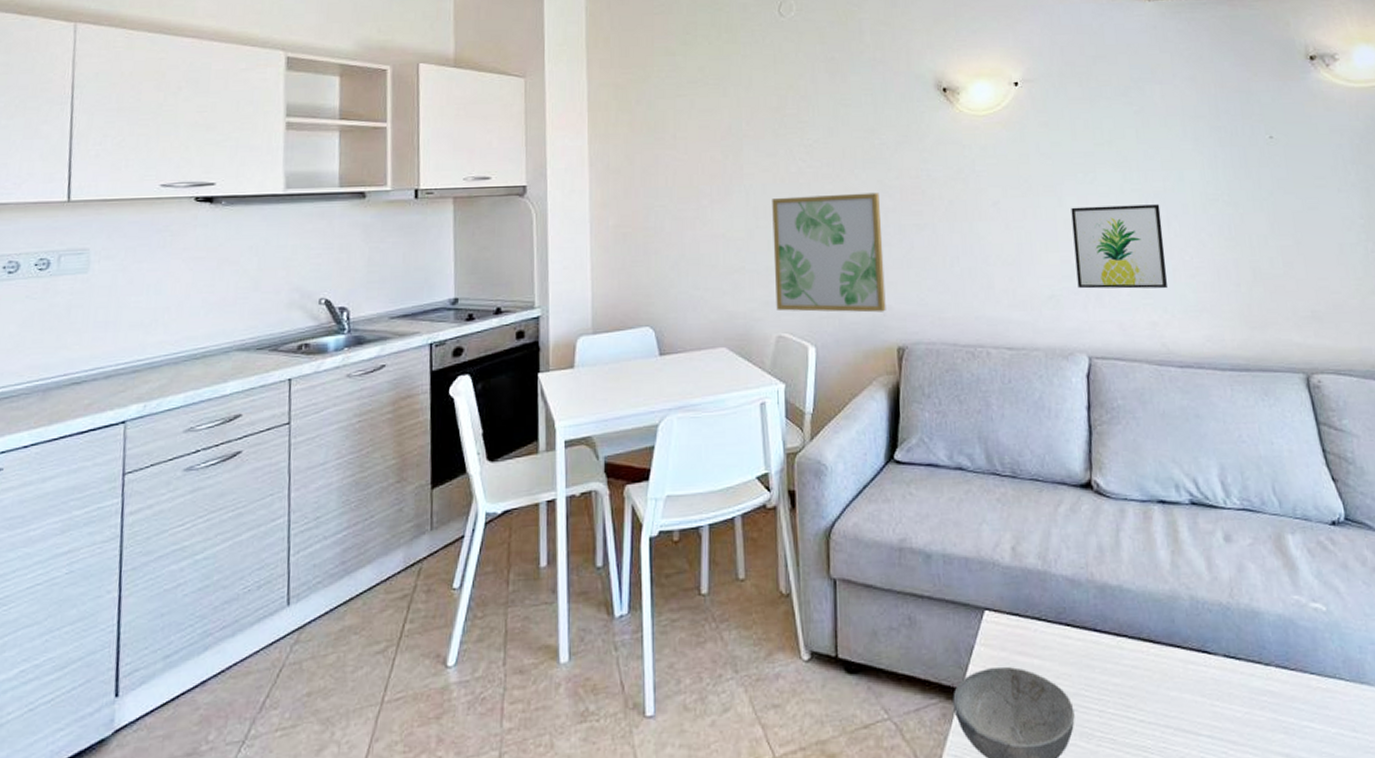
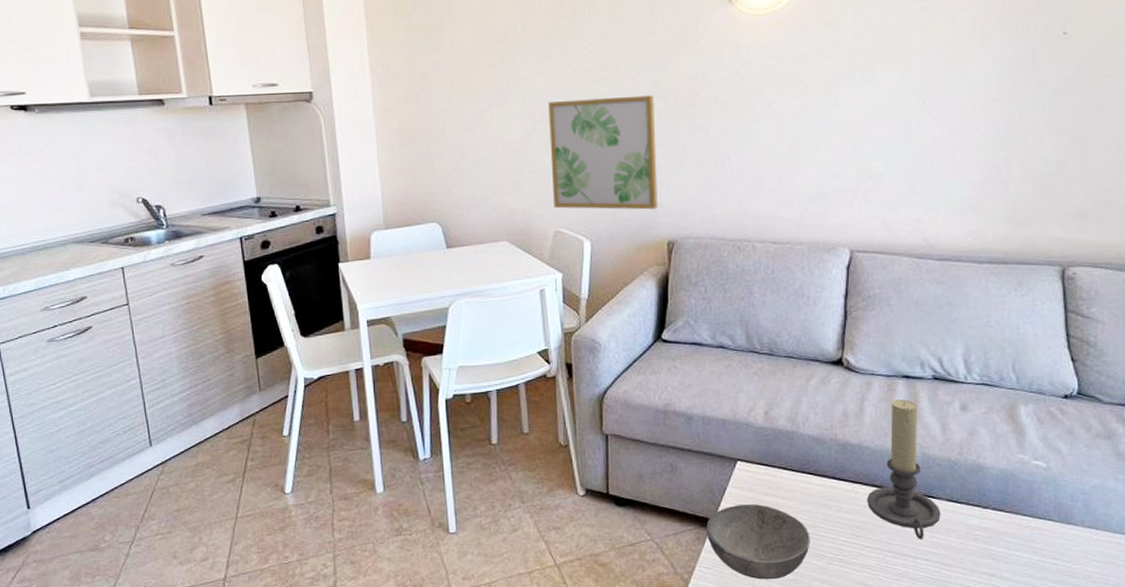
wall art: present [1071,204,1167,289] -> none [846,104,937,187]
candle holder: none [1134,530,1220,709] -> present [867,400,941,539]

